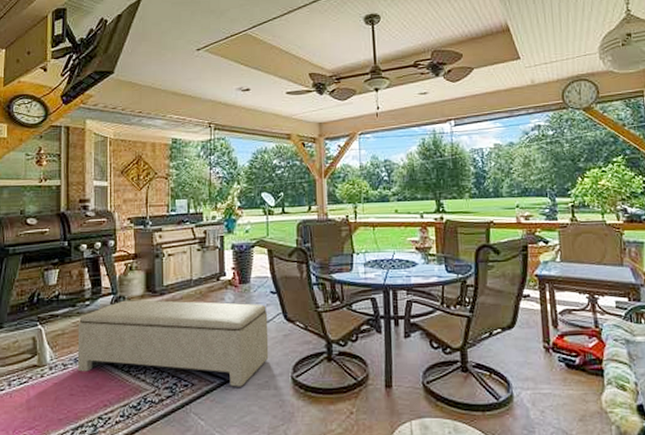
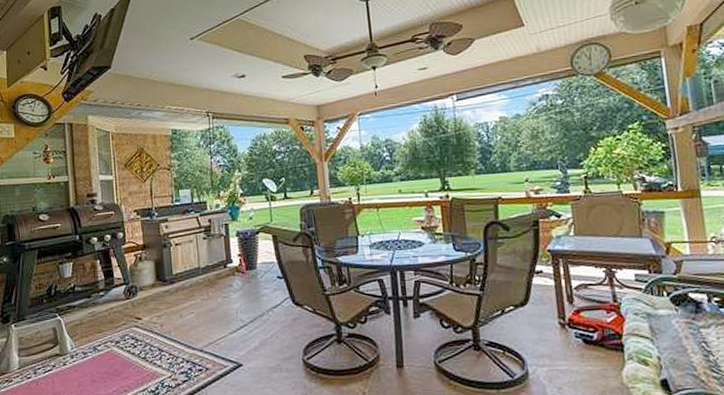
bench: present [77,300,269,387] -> none [94,289,279,371]

